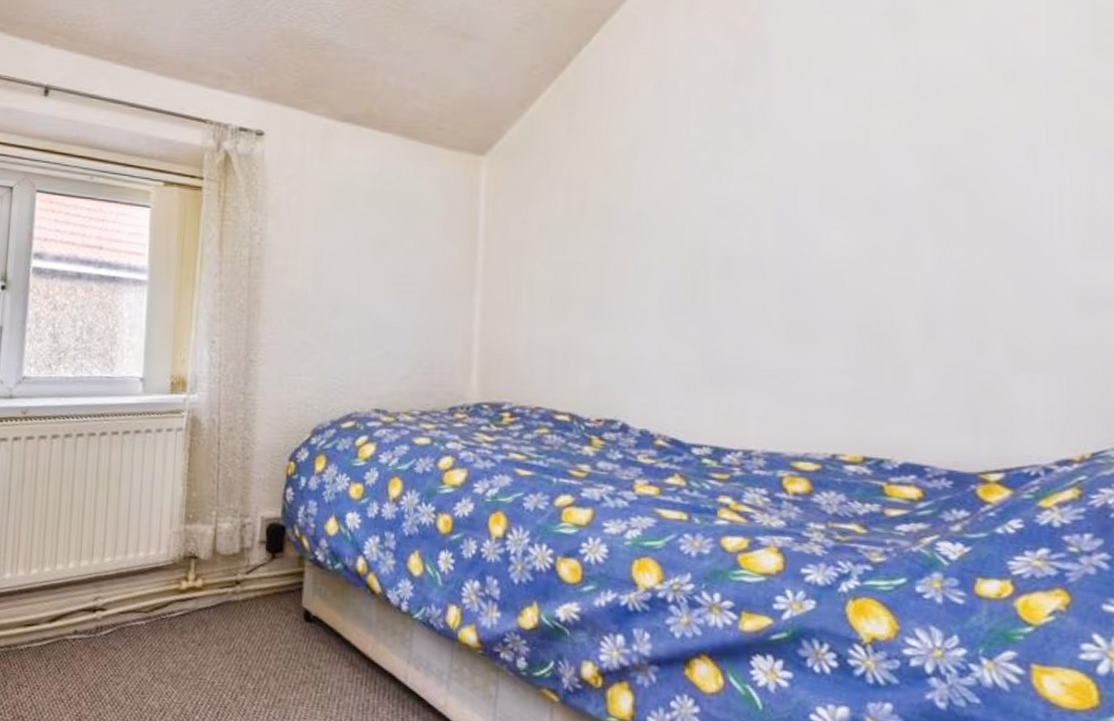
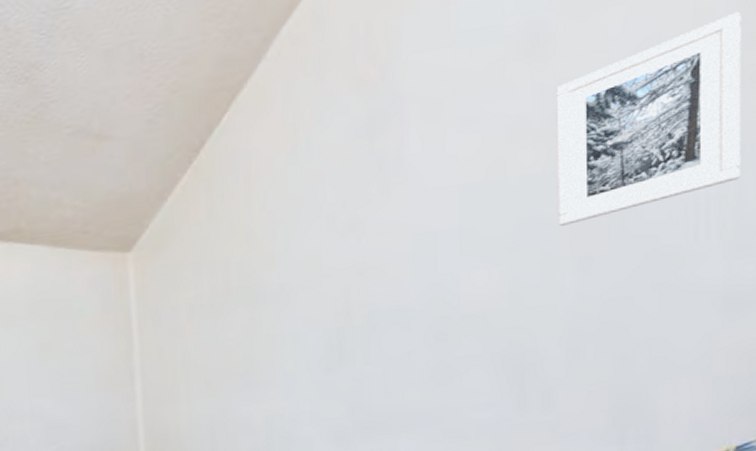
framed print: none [917,24,1092,199] -> present [556,12,742,226]

